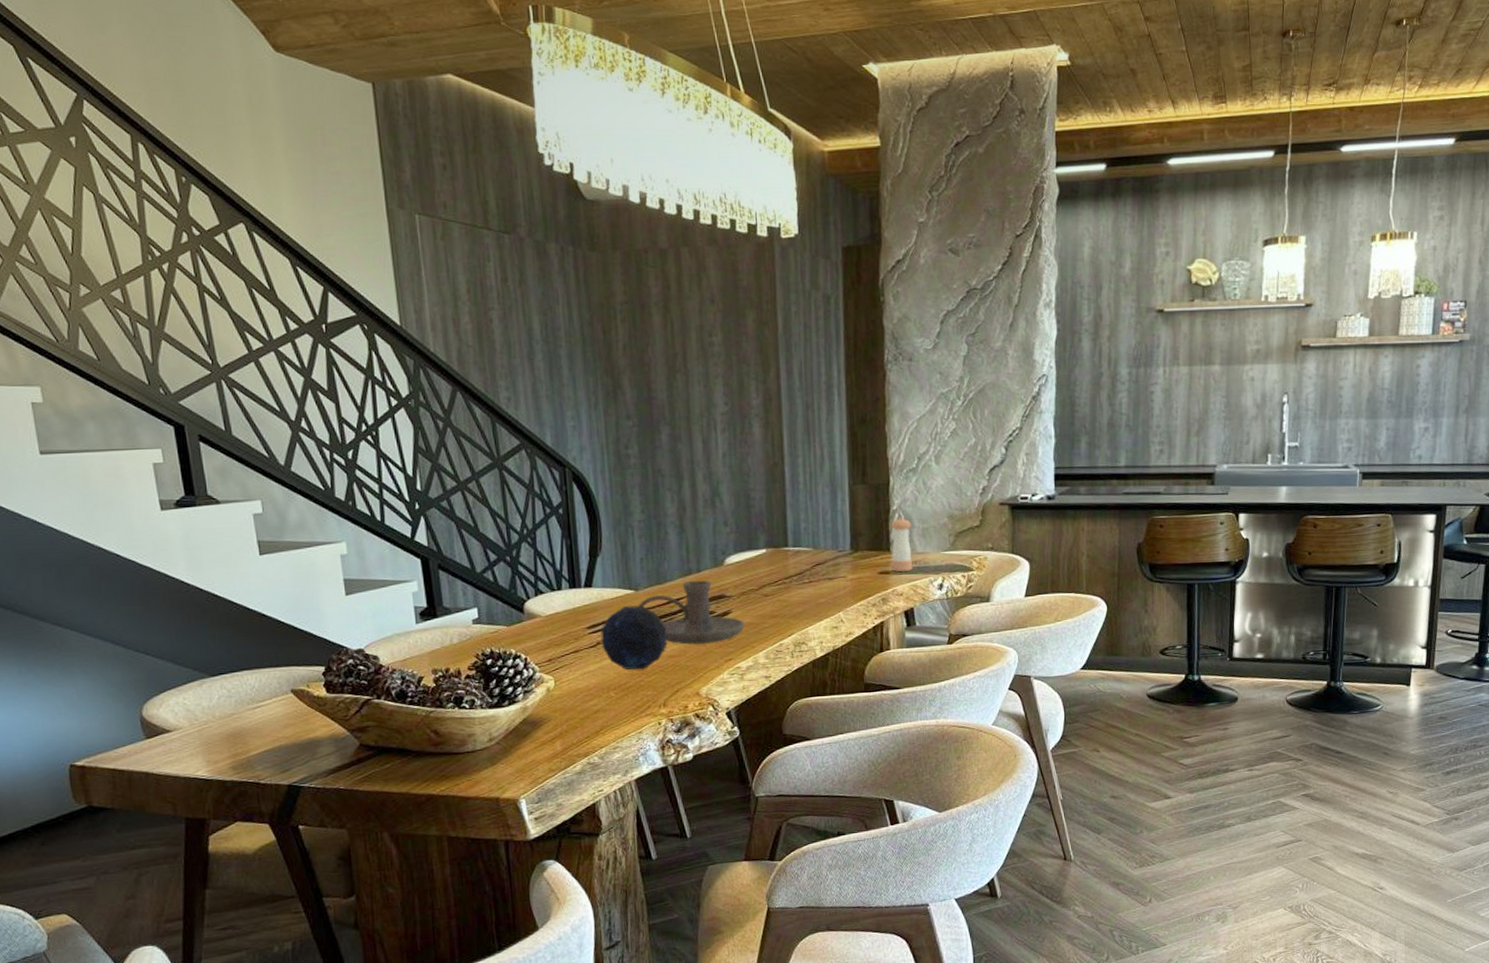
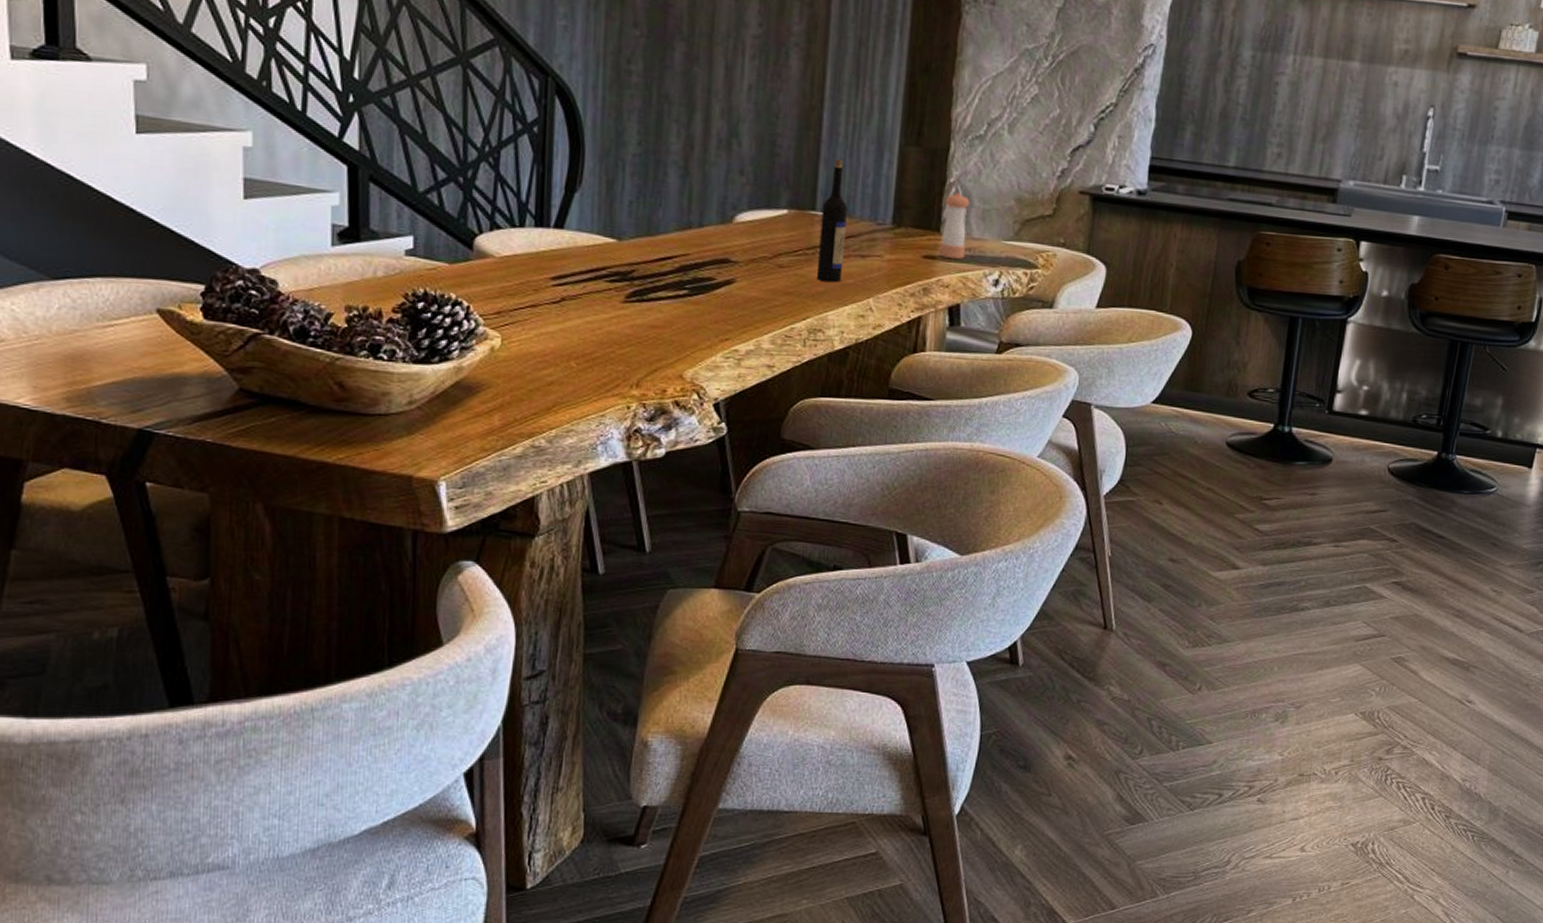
decorative orb: present [601,605,668,670] -> none [567,257,652,339]
candle holder: present [638,581,745,645] -> none [619,237,750,317]
wine bottle: none [793,503,816,604] -> present [816,159,847,283]

